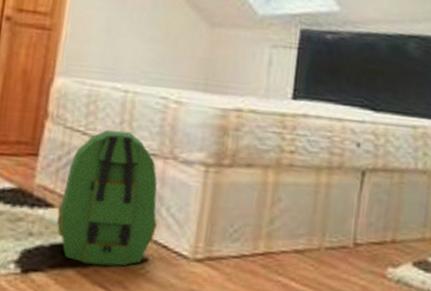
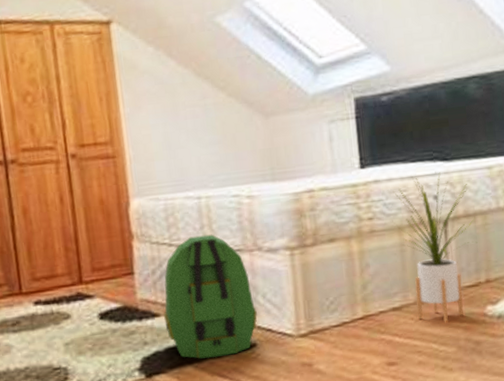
house plant: none [316,119,393,277] -> present [393,172,478,323]

